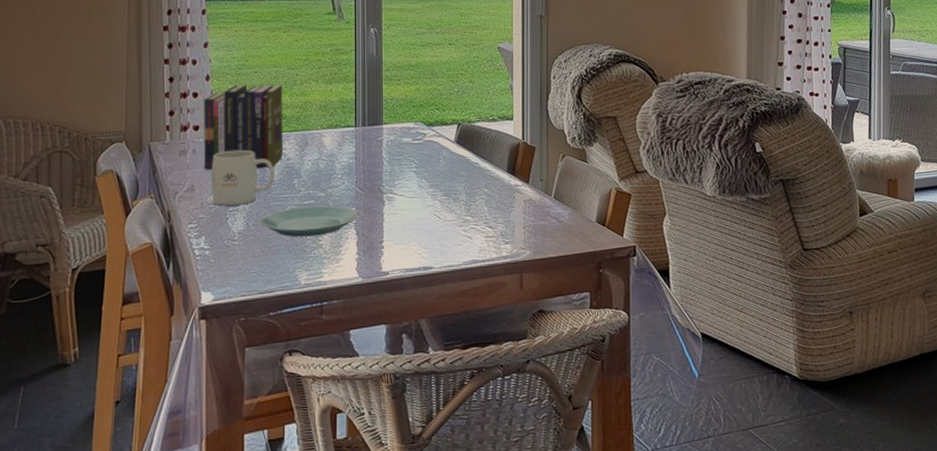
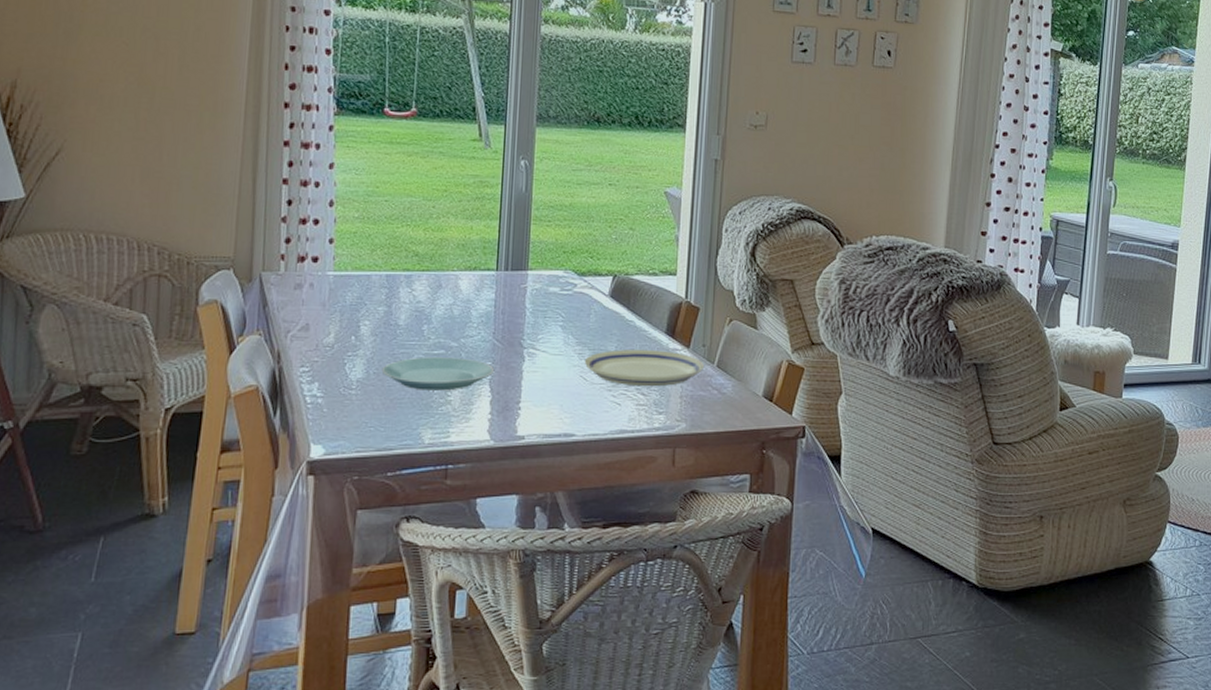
books: present [203,85,283,170] -> none [322,214,417,310]
mug: present [211,149,275,206] -> none [328,287,402,350]
plate: none [437,187,543,221] -> present [584,350,705,387]

